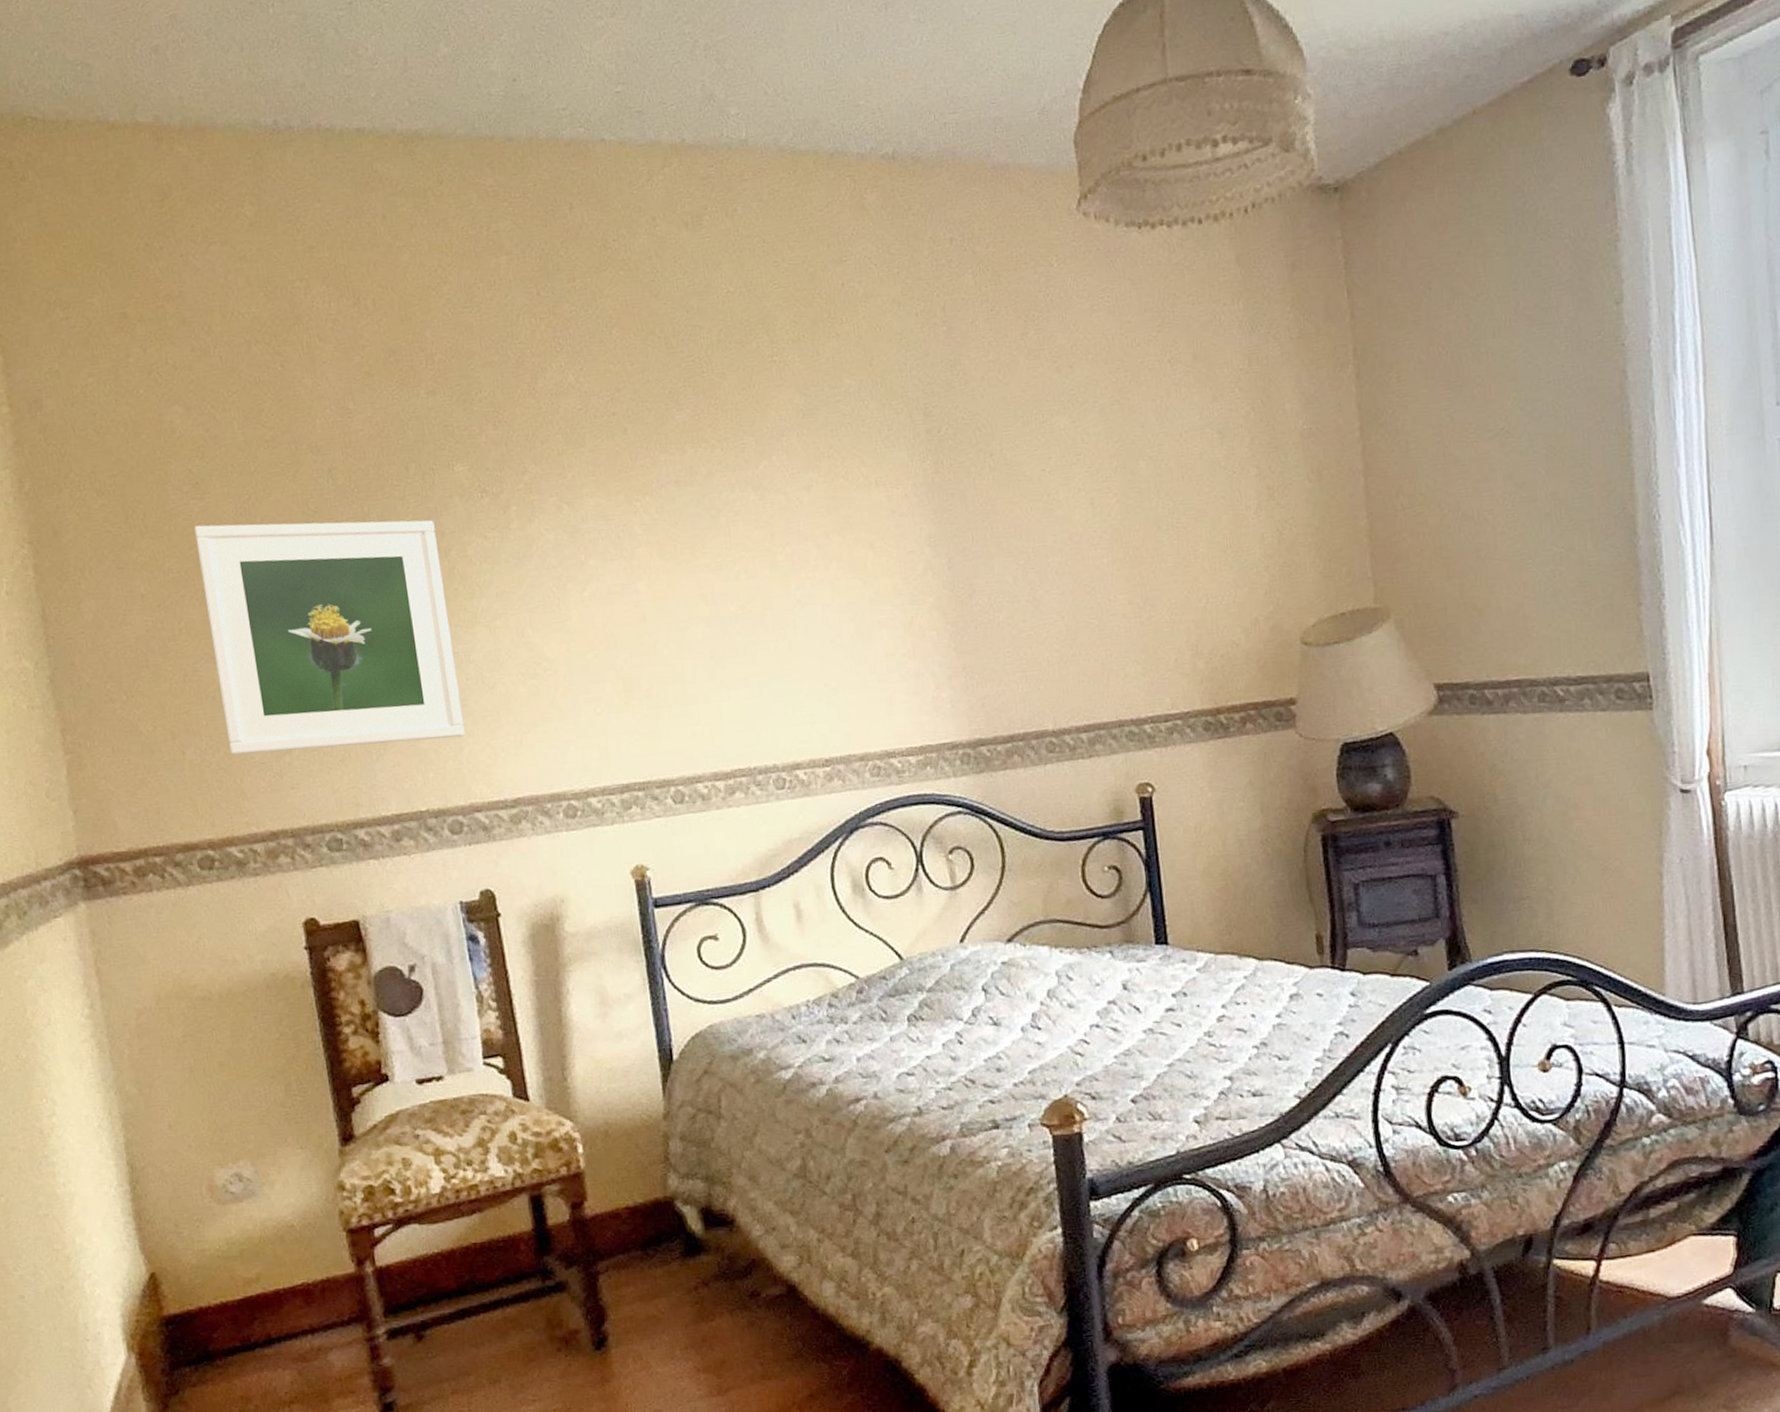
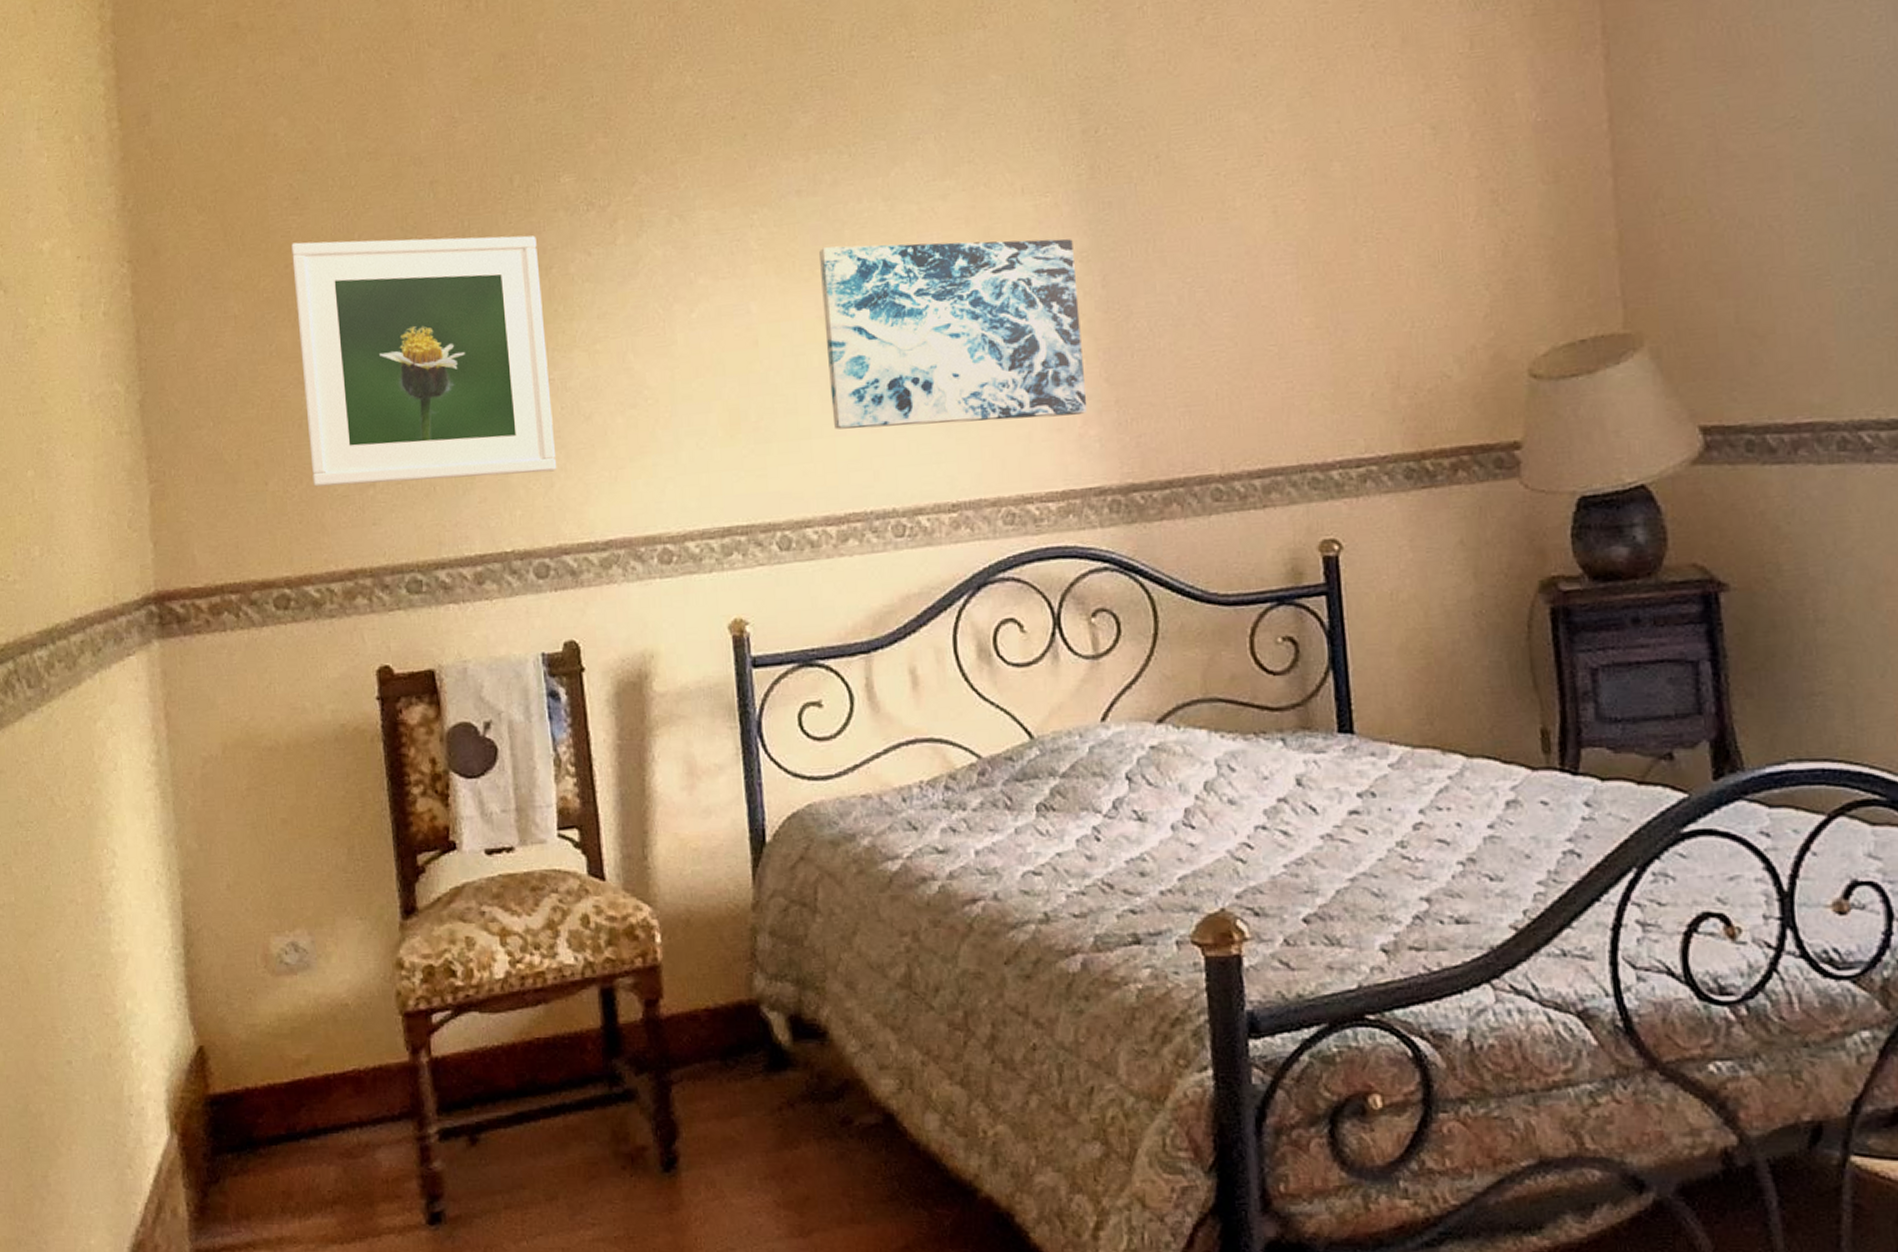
wall art: none [697,526,940,696] -> present [818,239,1088,430]

